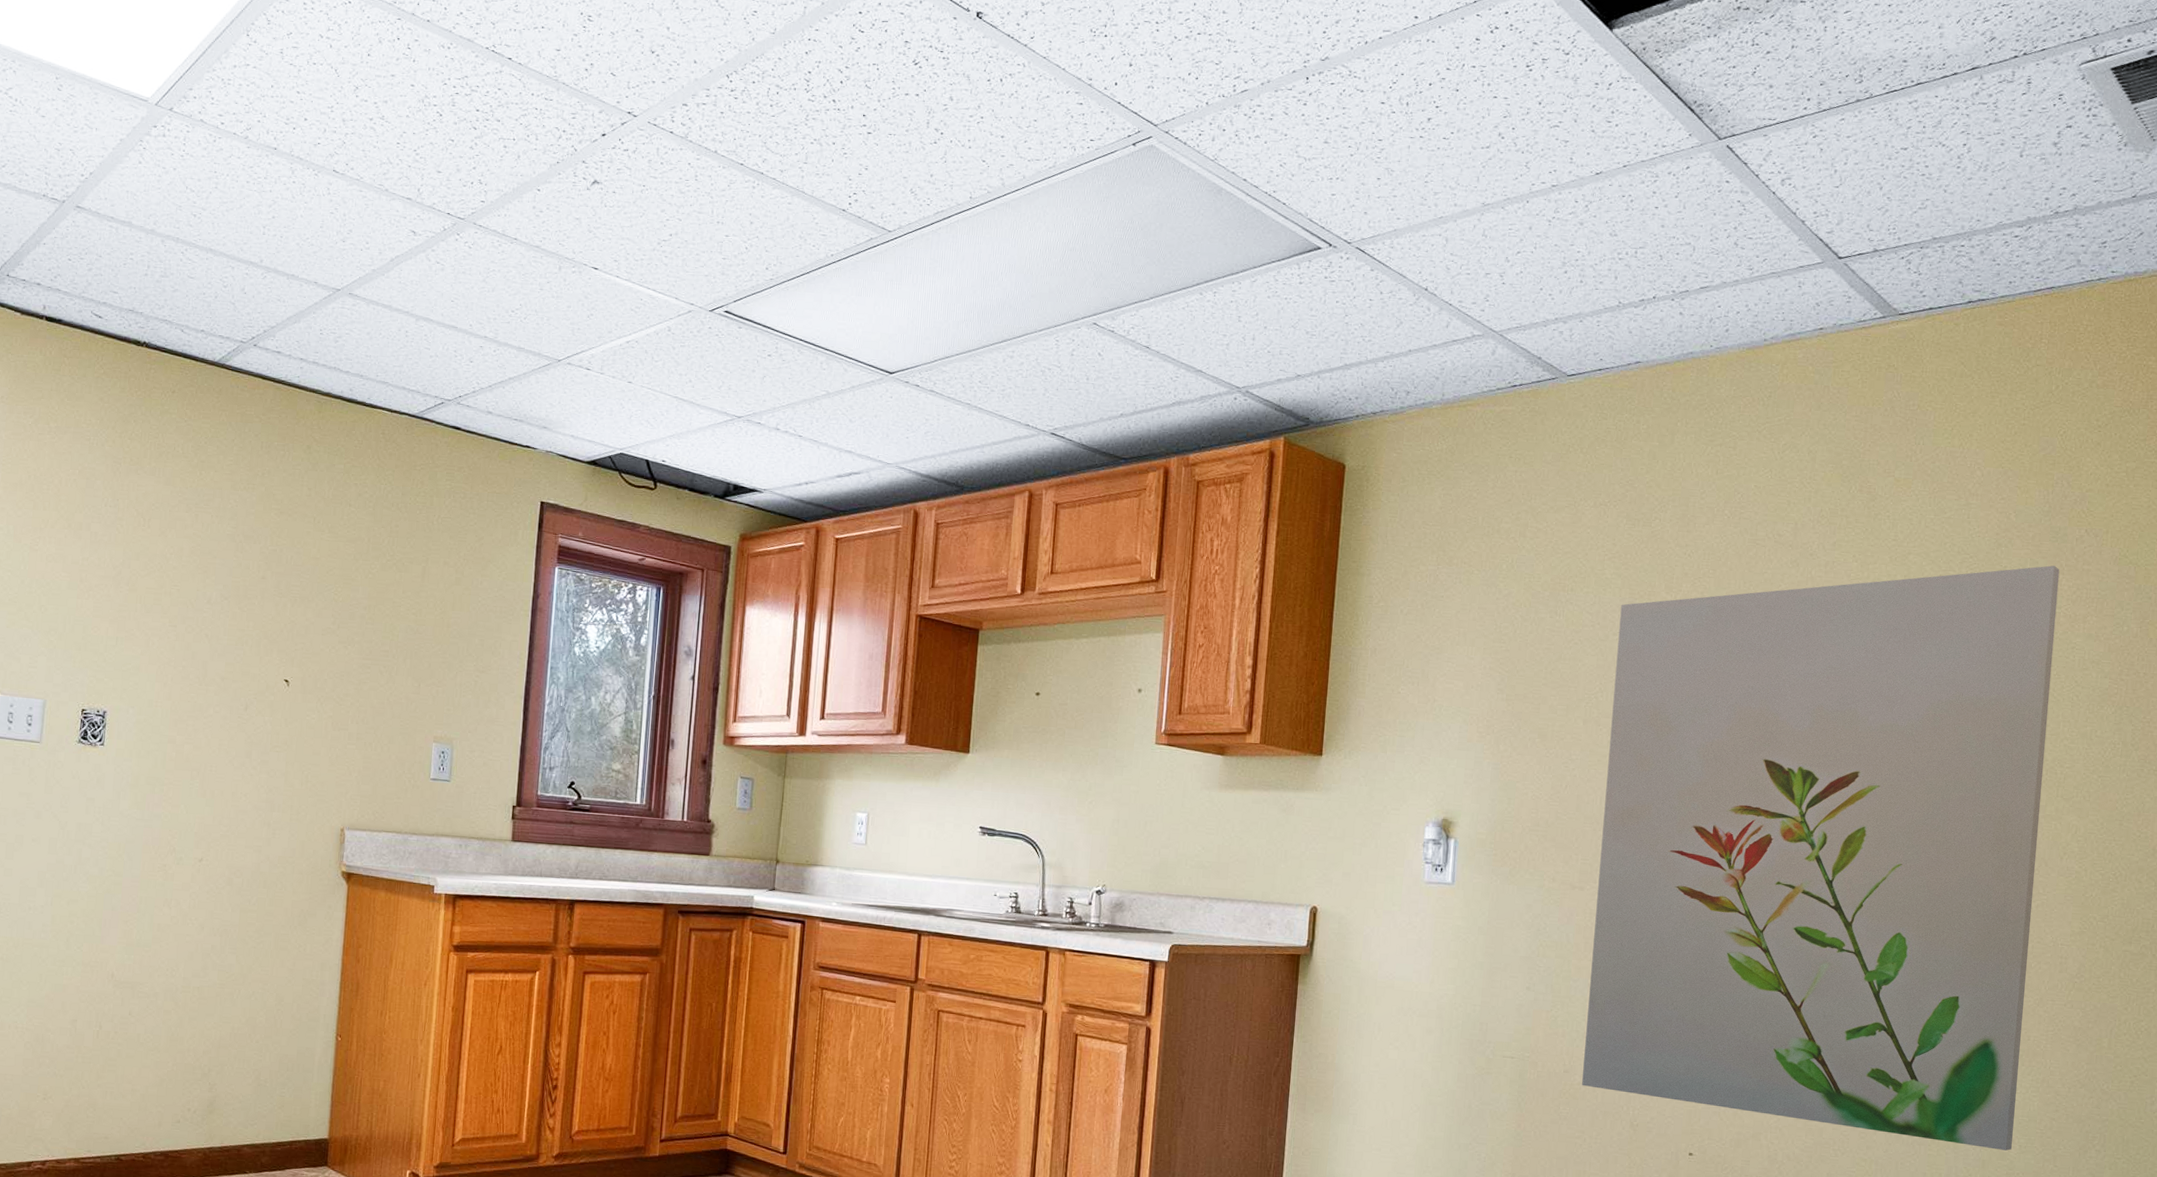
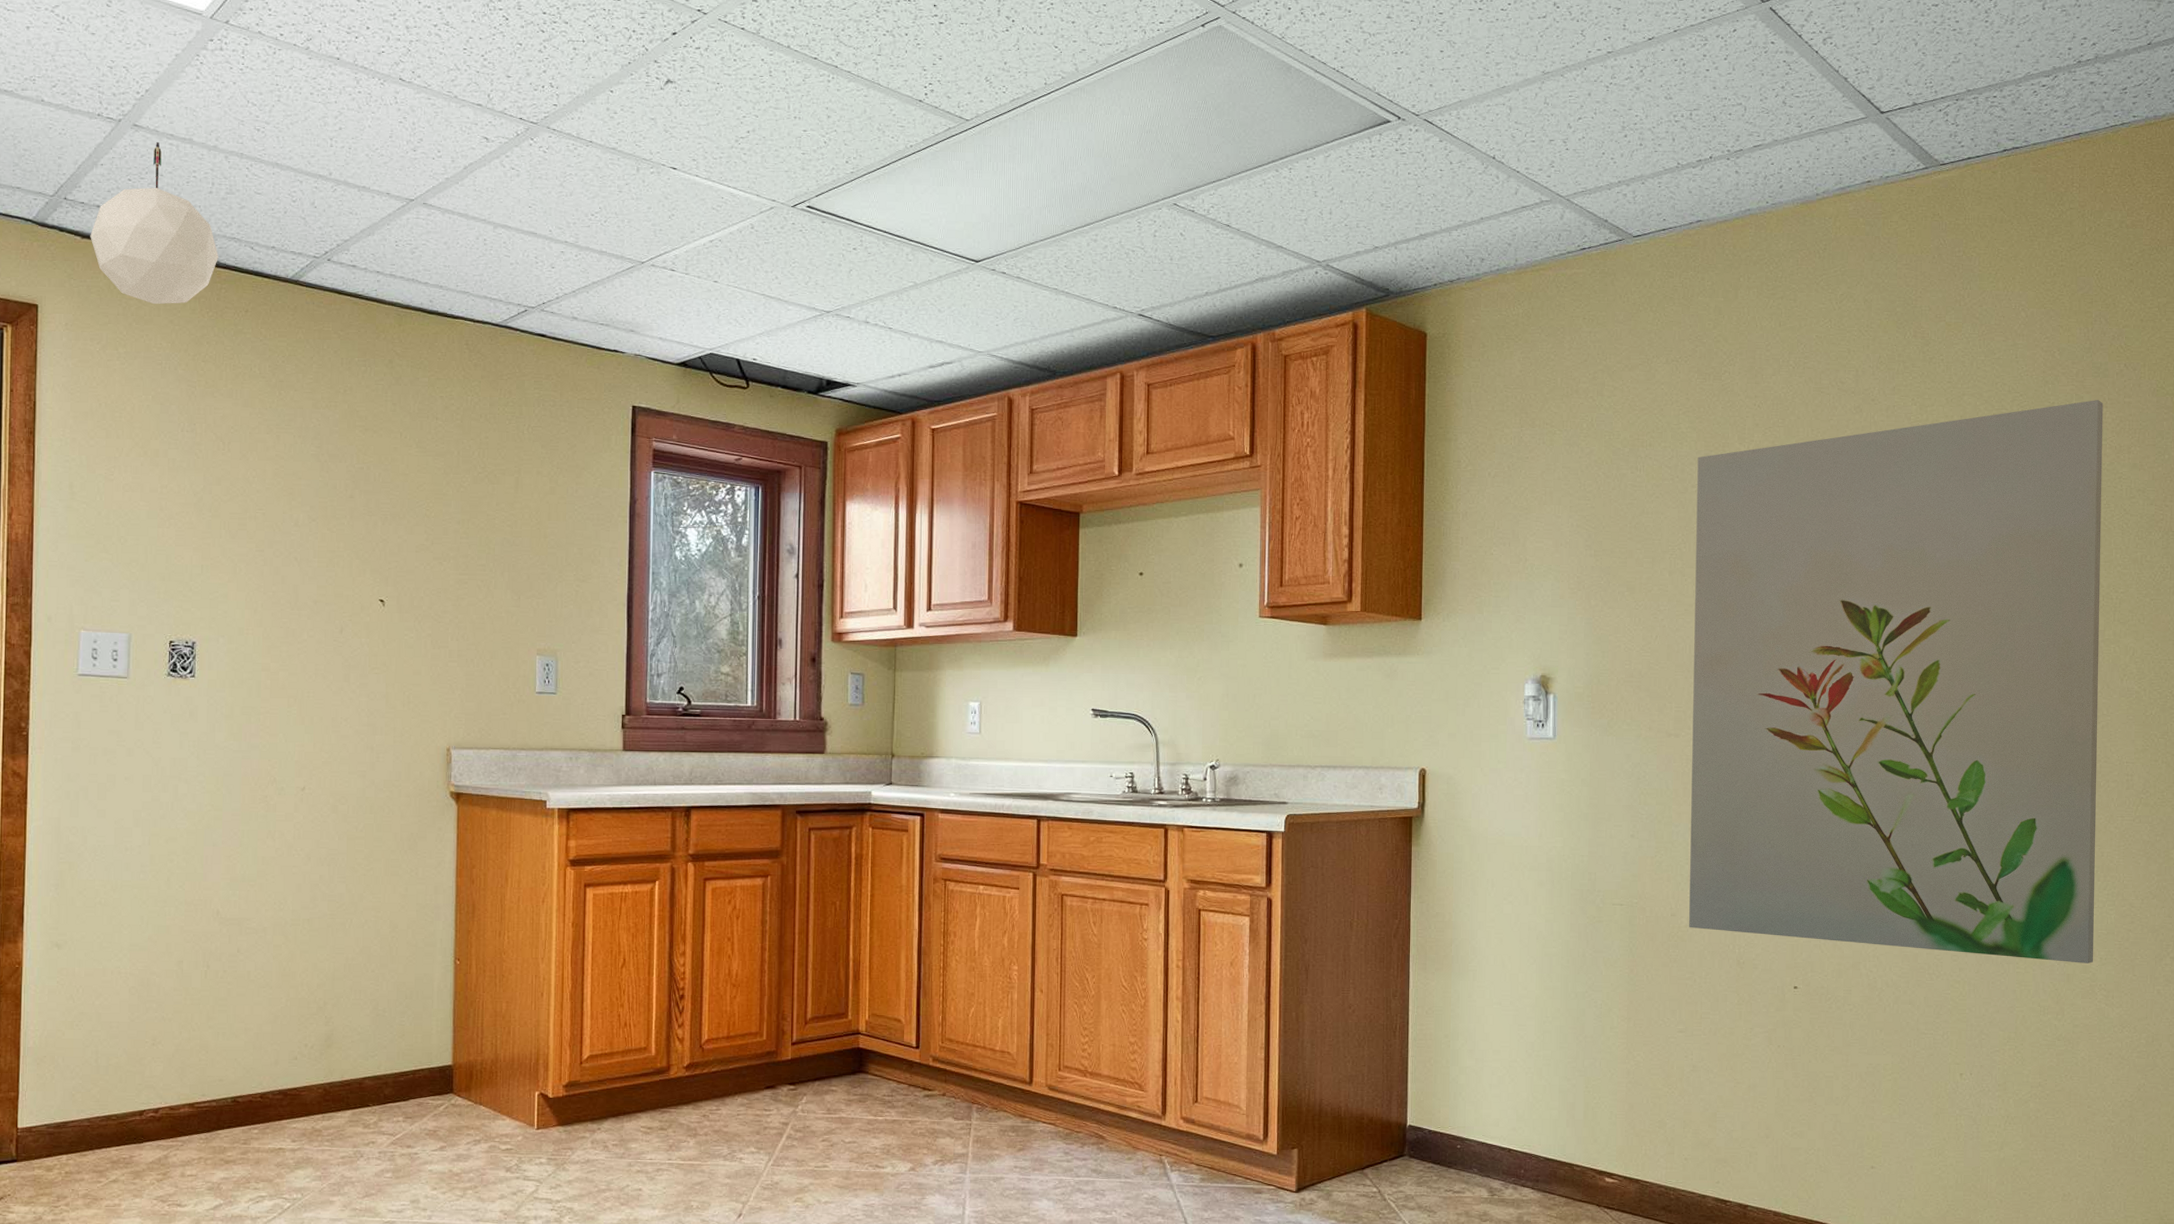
pendant light: none [29,224,150,382] -> present [90,142,218,305]

